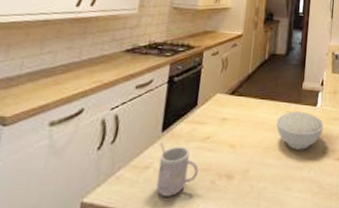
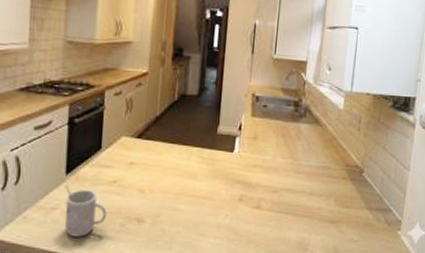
bowl: present [276,112,323,150] -> none [188,157,241,197]

